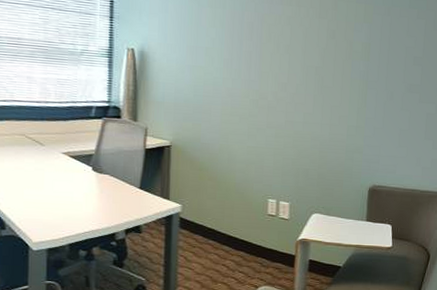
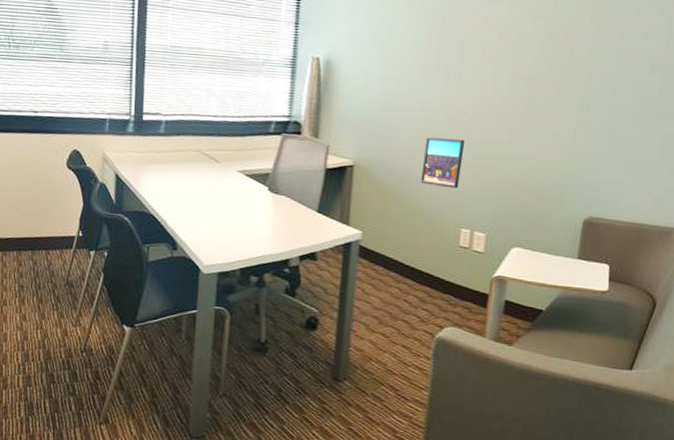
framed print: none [231,119,268,164] -> present [420,136,465,189]

